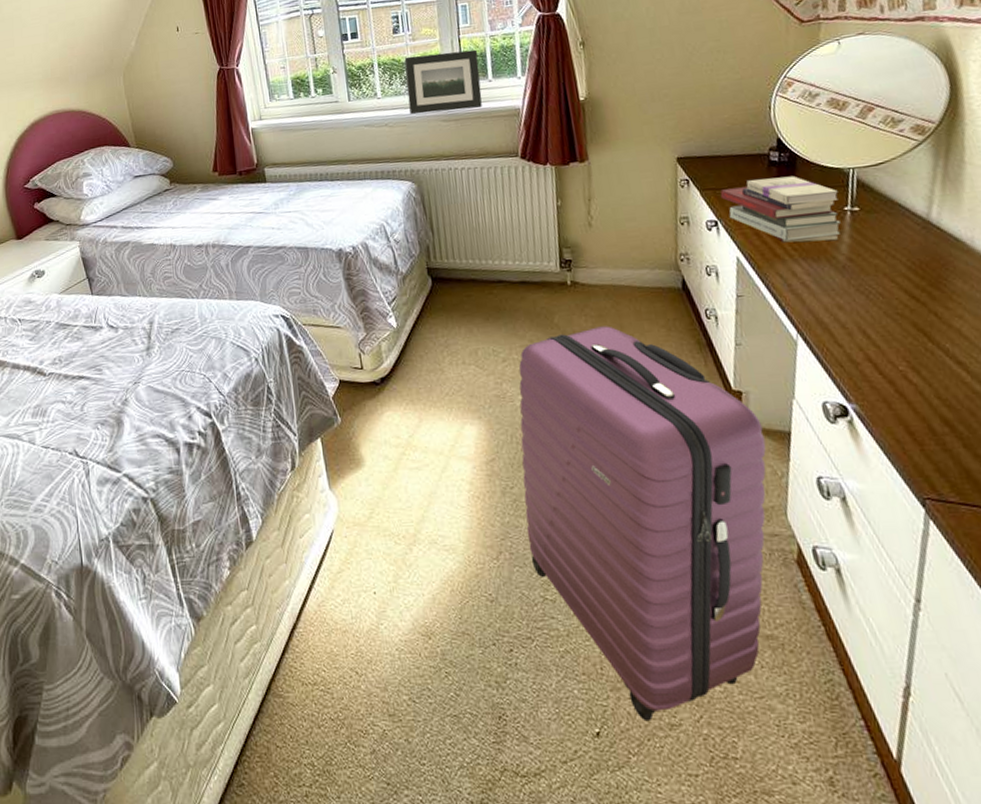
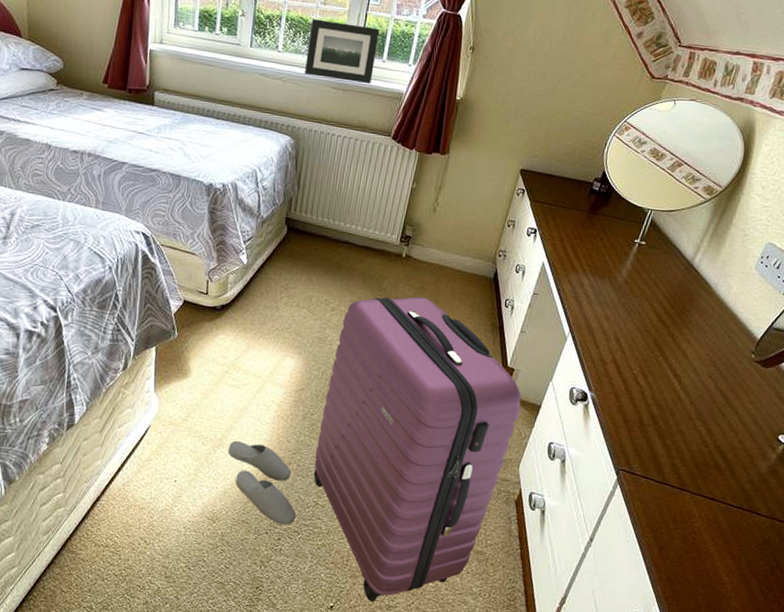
slippers: none [425,533,525,630] -> present [228,440,296,525]
books: present [720,176,841,243] -> none [545,202,635,265]

